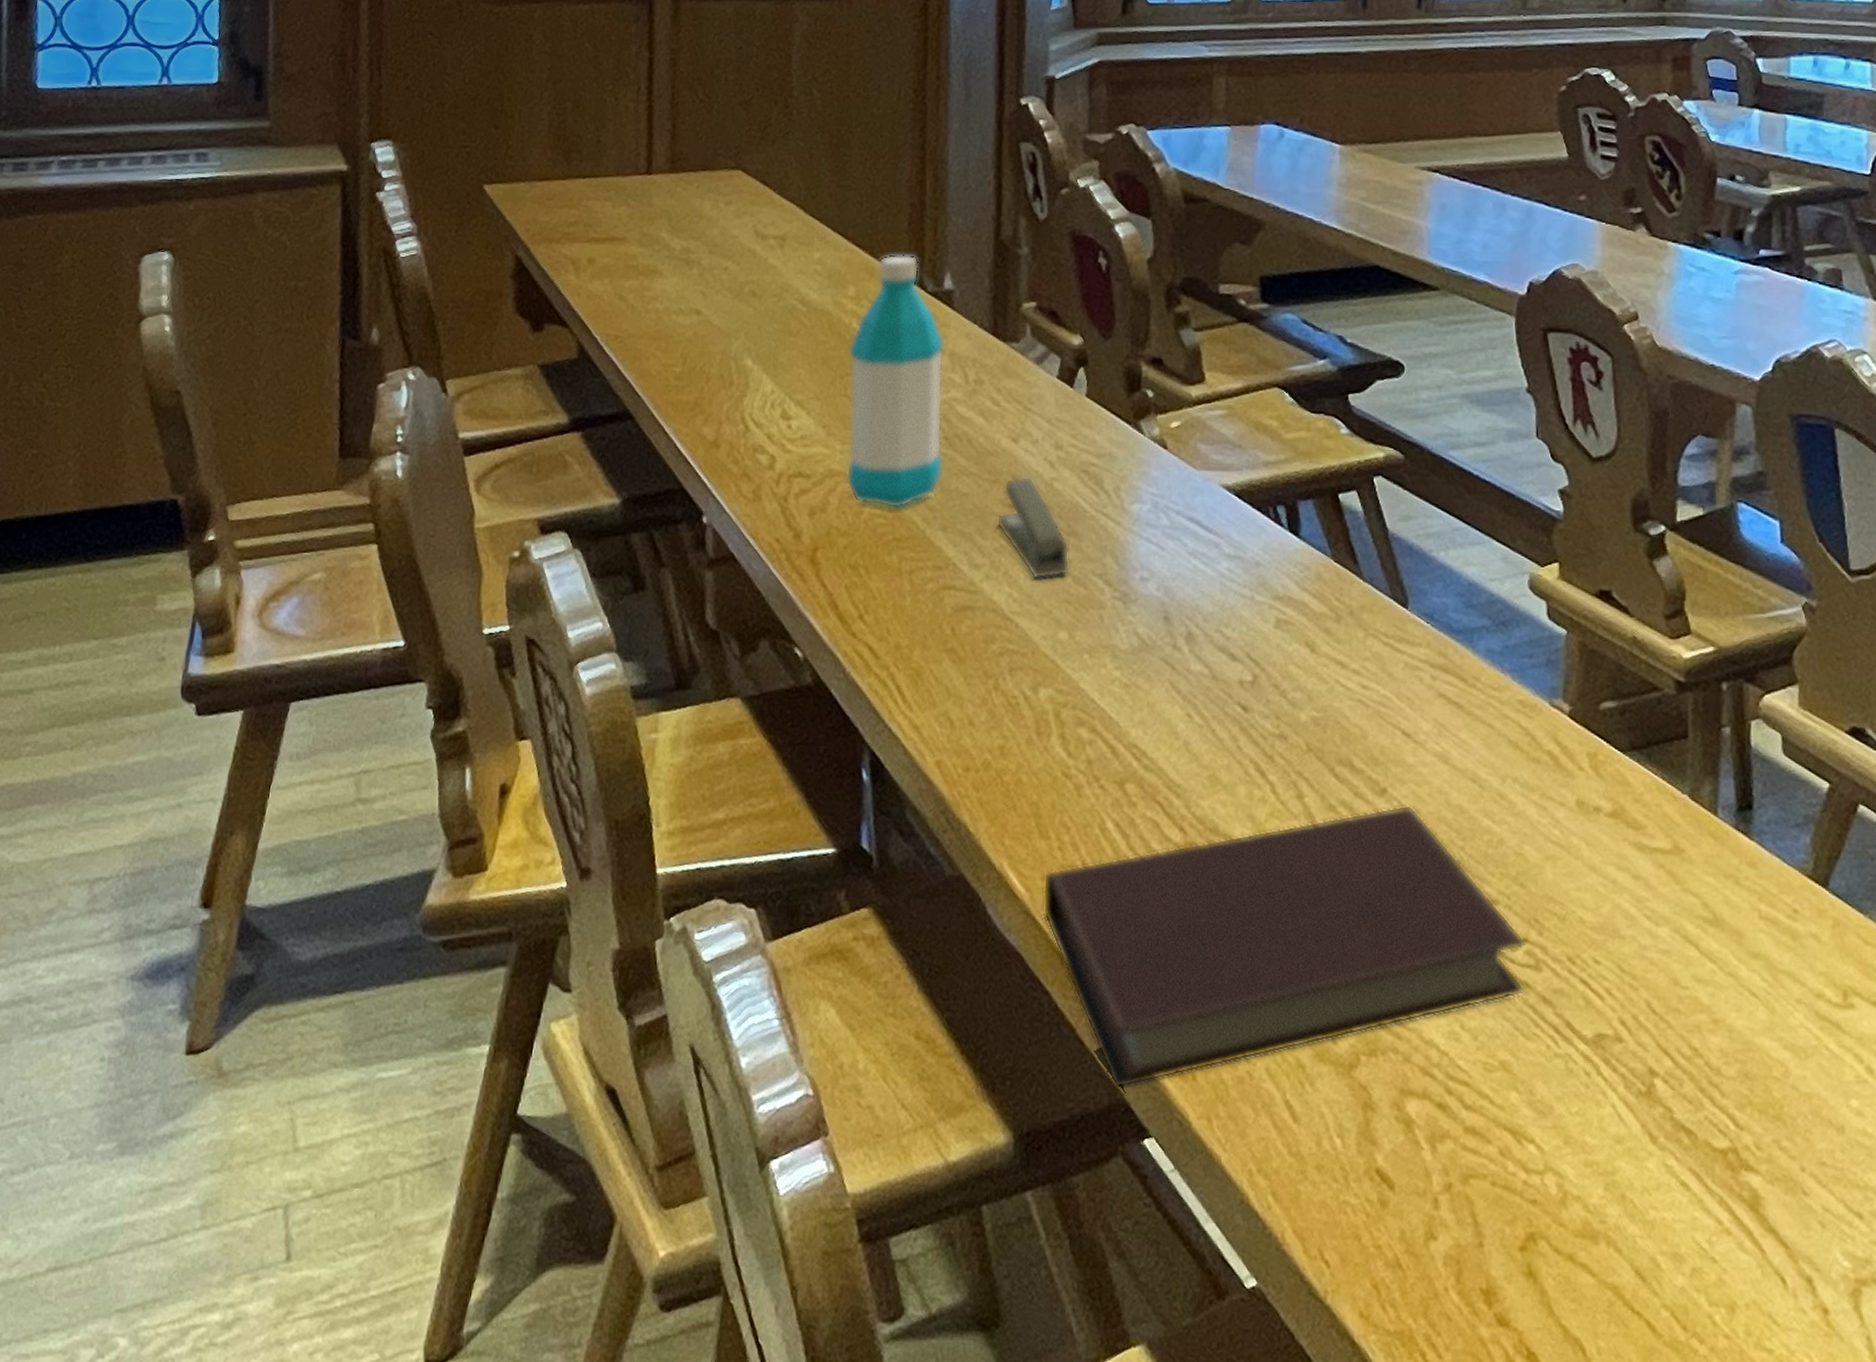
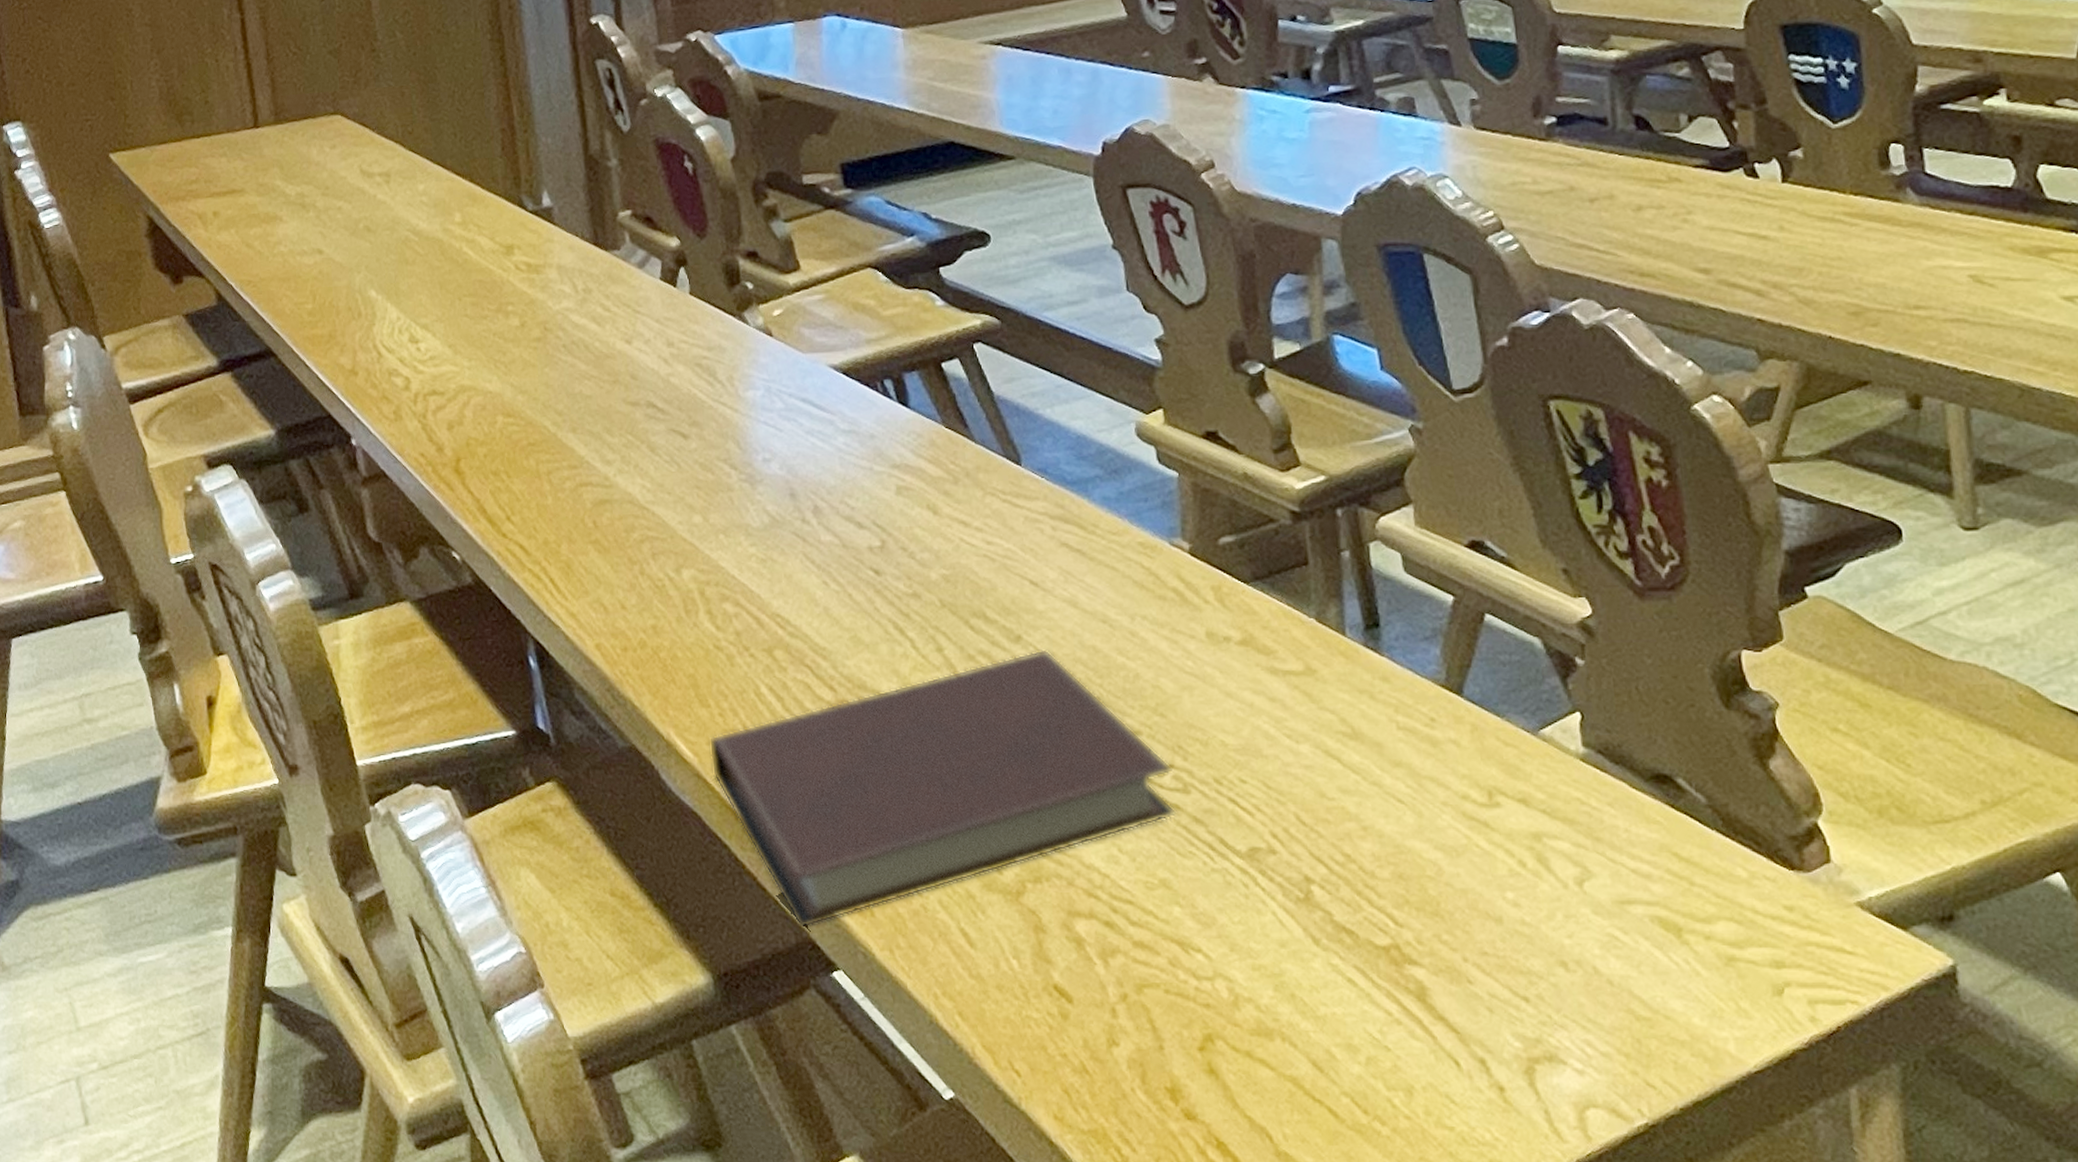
water bottle: present [845,254,945,509] -> none [462,177,566,416]
stapler: present [996,476,1070,580] -> none [621,374,696,469]

